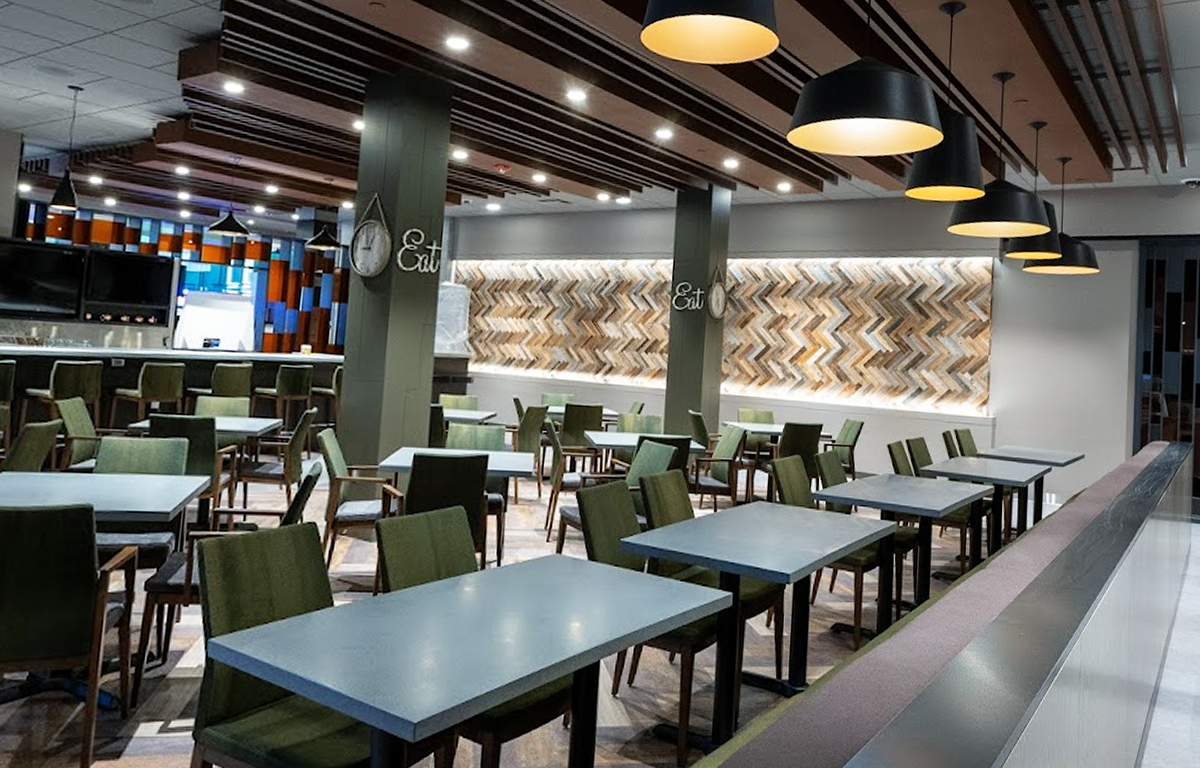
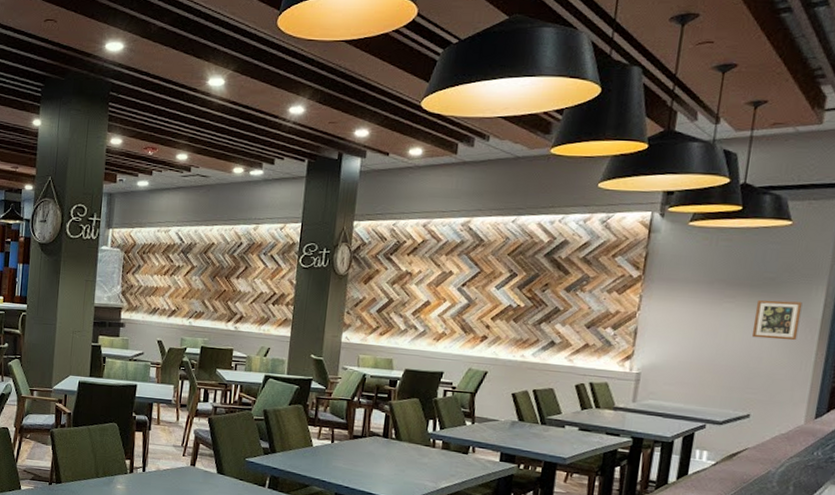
picture frame: none [1079,343,1114,382] -> present [751,300,803,341]

